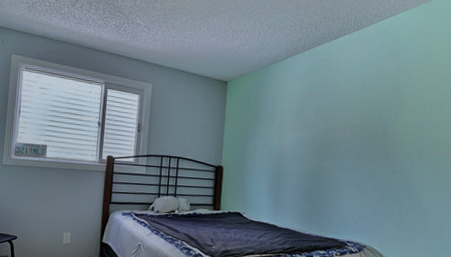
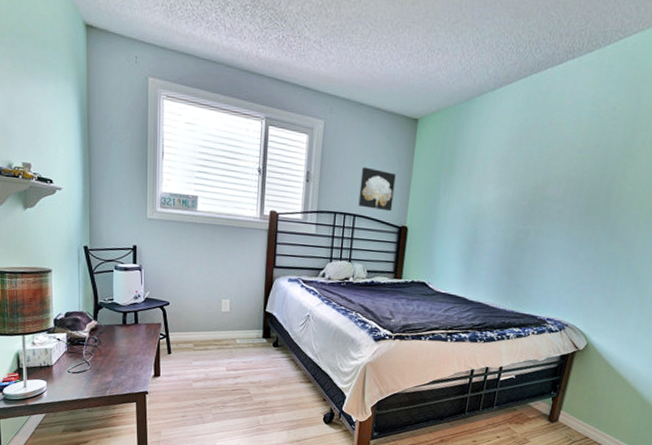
wall art: none [181,119,212,154] -> present [358,166,396,212]

